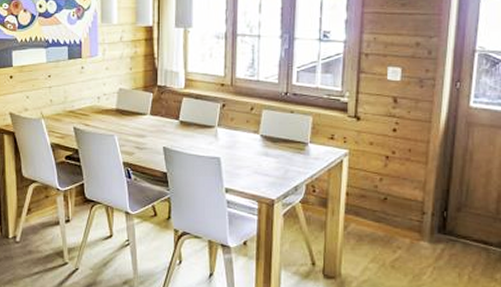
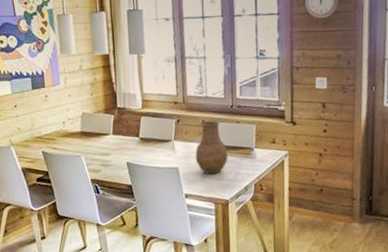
vase: none [240,108,277,169] -> present [195,121,228,175]

